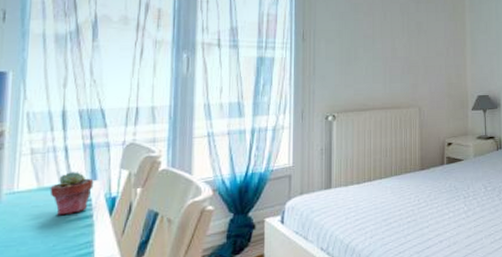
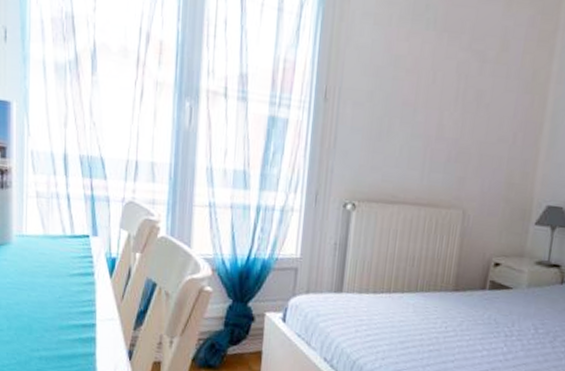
potted succulent: present [50,171,94,216] -> none [54,222,95,269]

